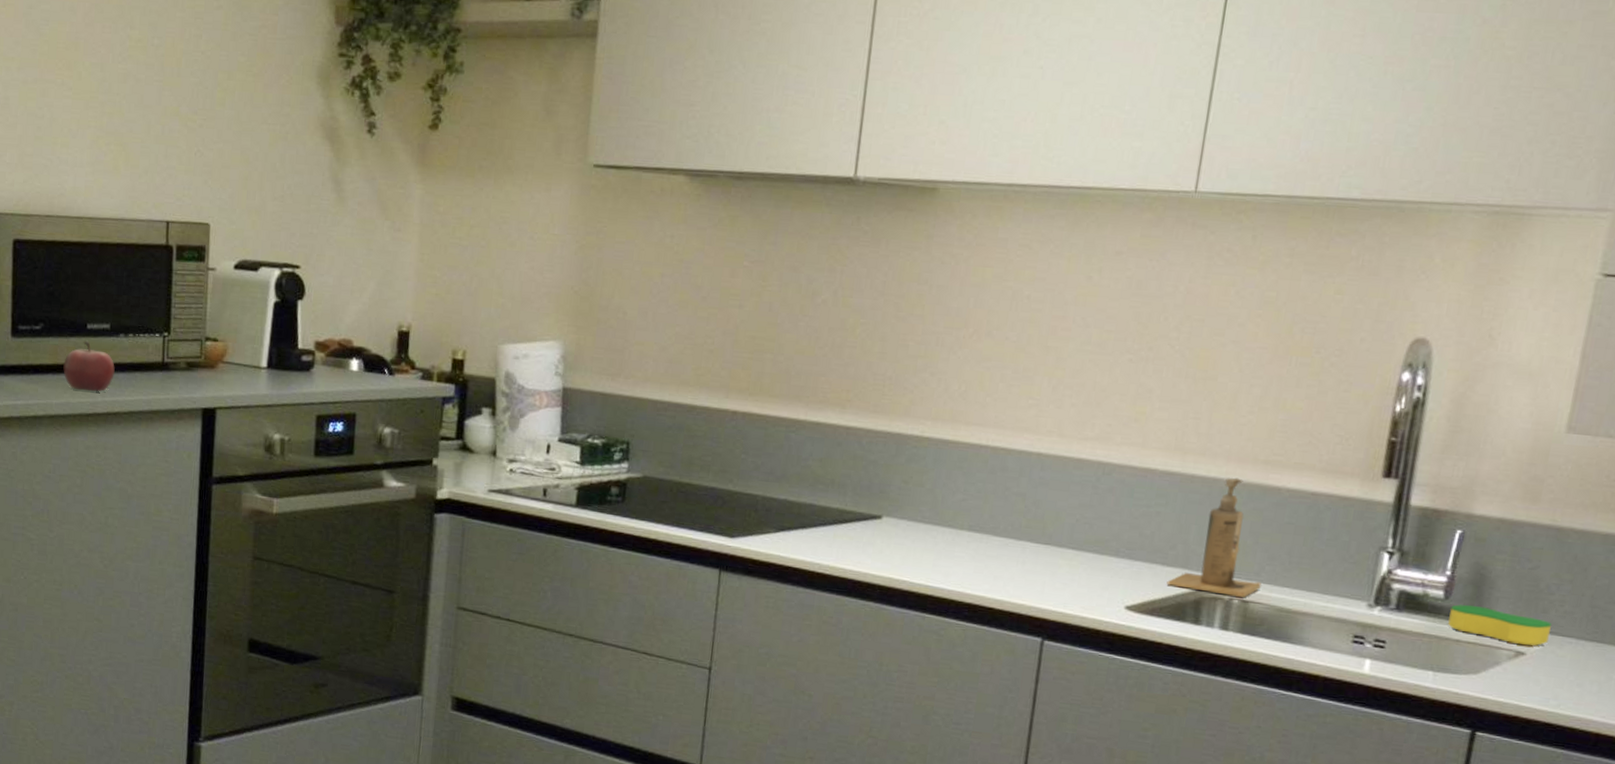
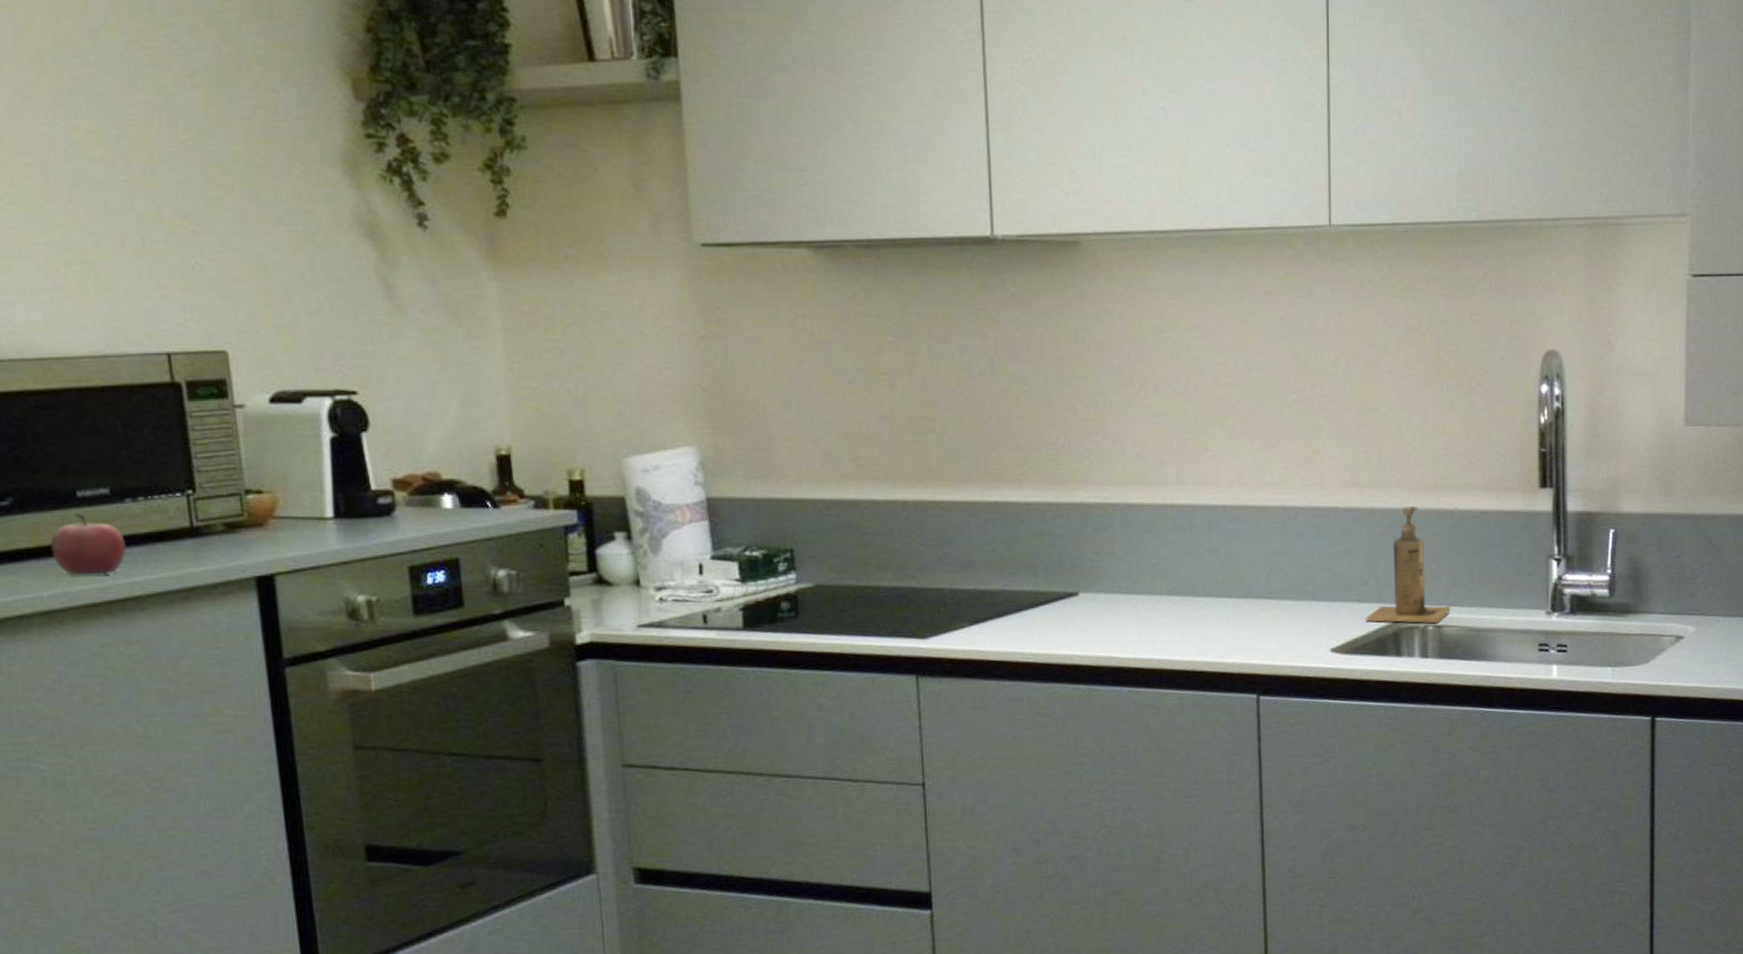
sponge: present [1448,604,1552,646] -> none [1616,599,1700,630]

